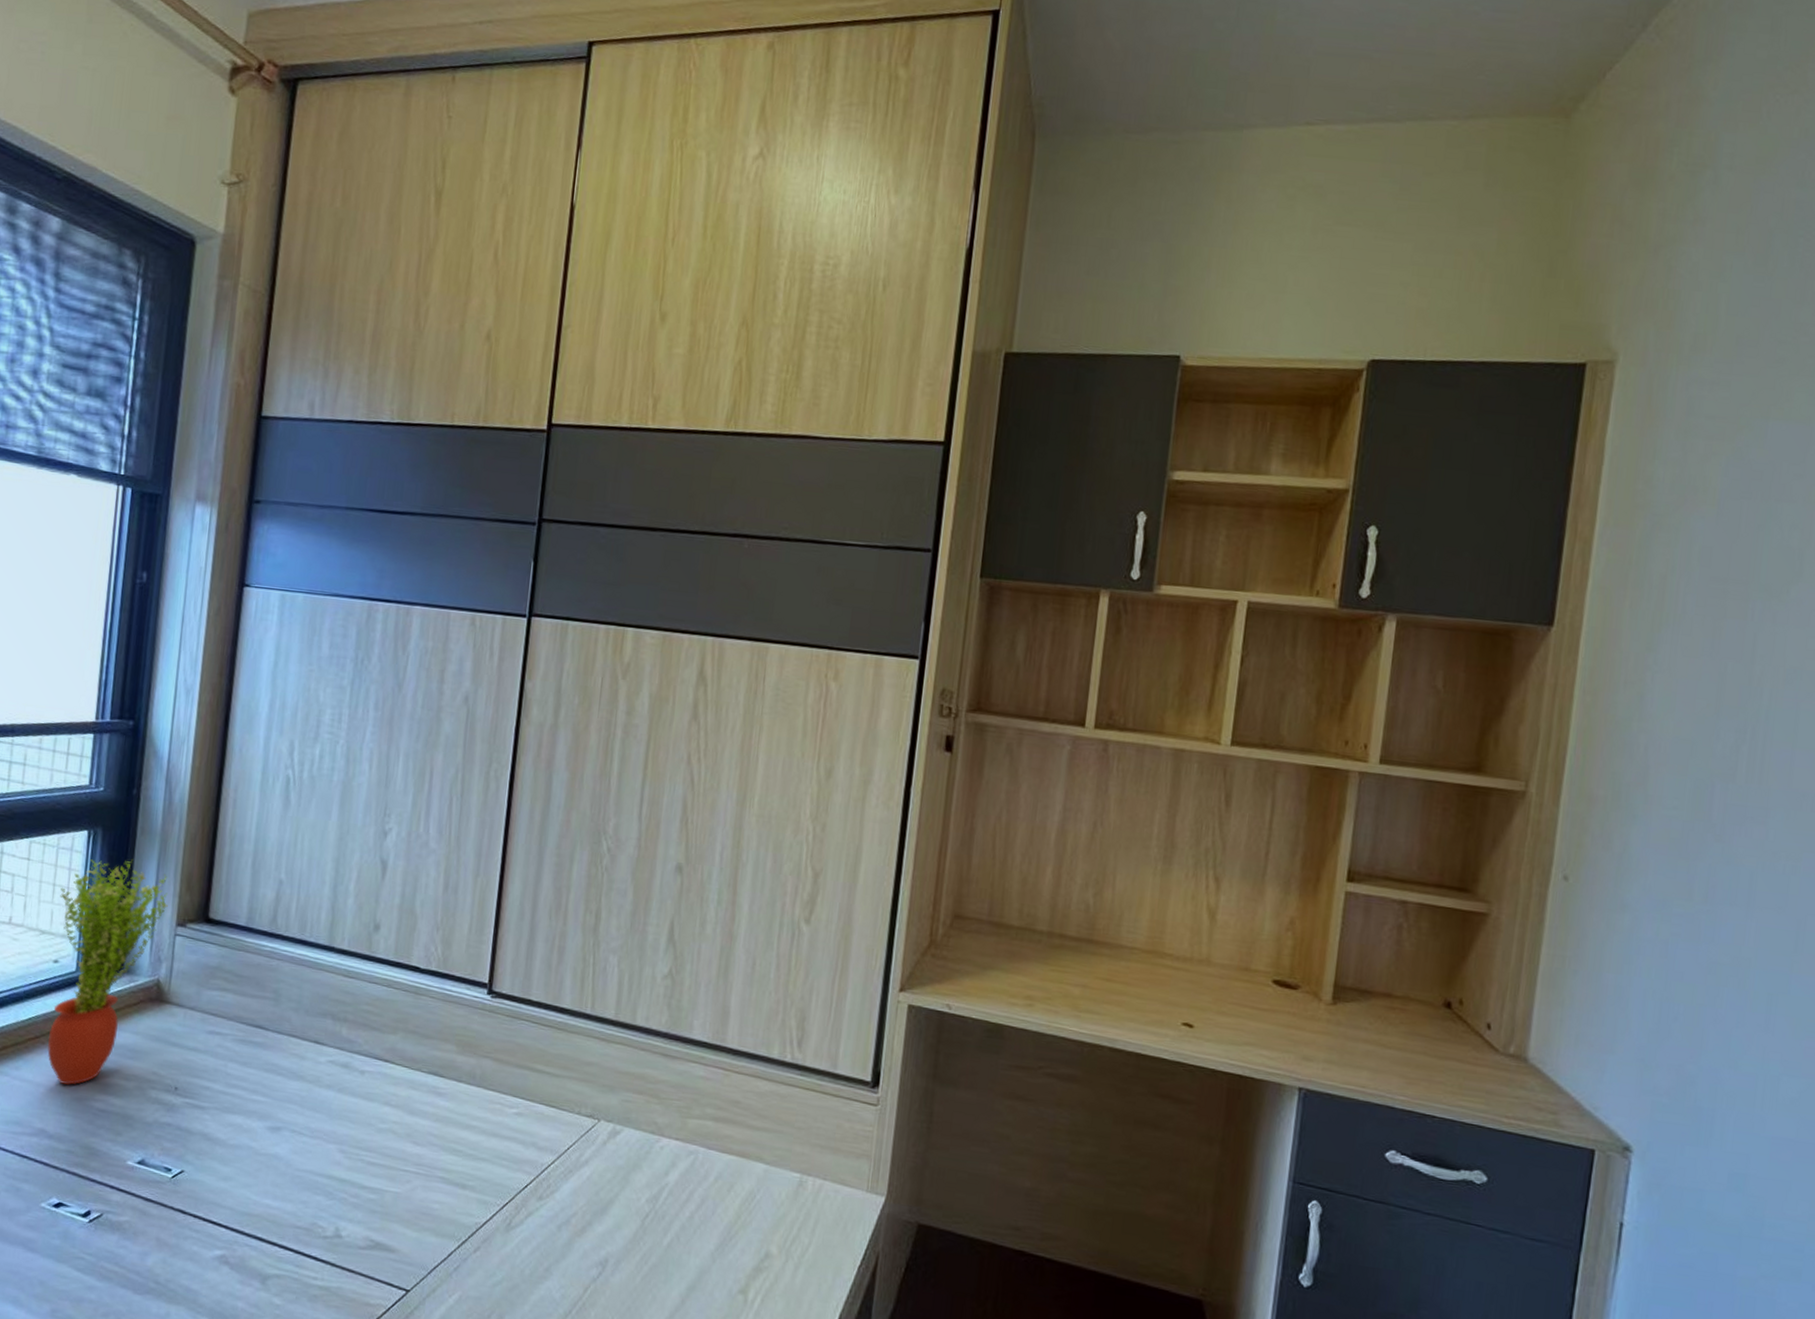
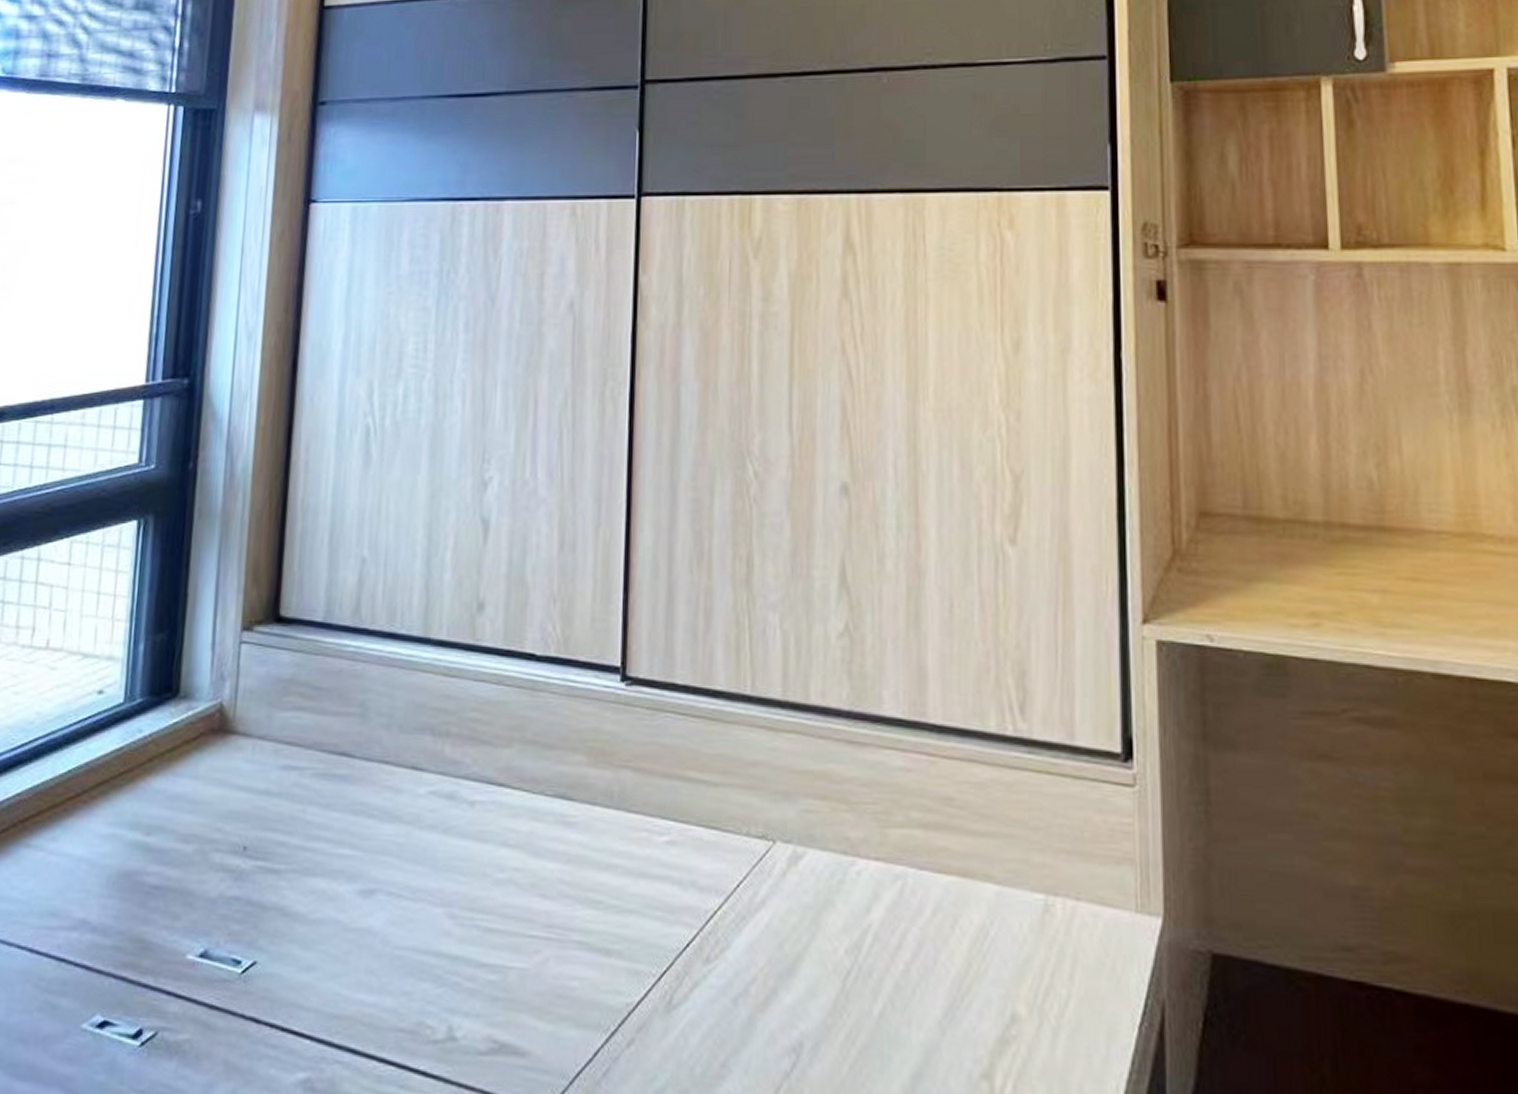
potted plant: present [47,859,168,1086] -> none [90,551,231,857]

